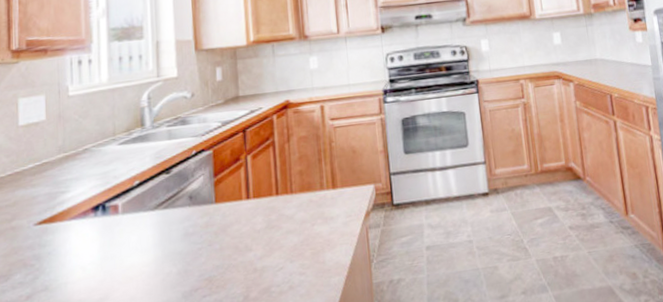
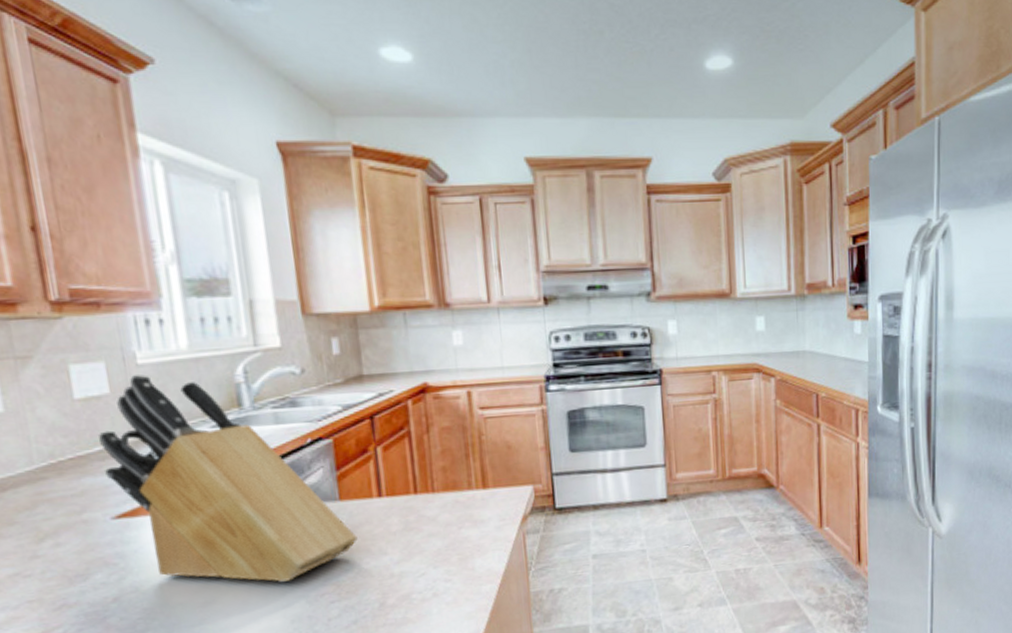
knife block: none [33,104,228,279] -> present [99,375,358,583]

